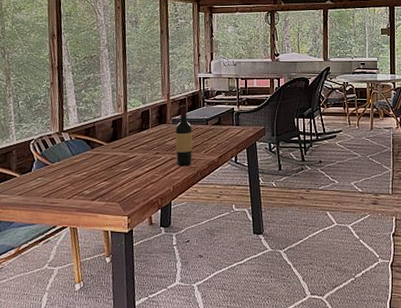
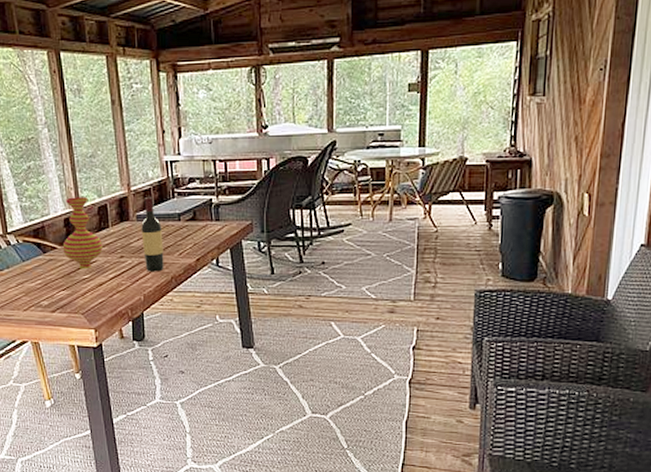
vase: none [108,103,142,163] -> present [62,197,103,270]

